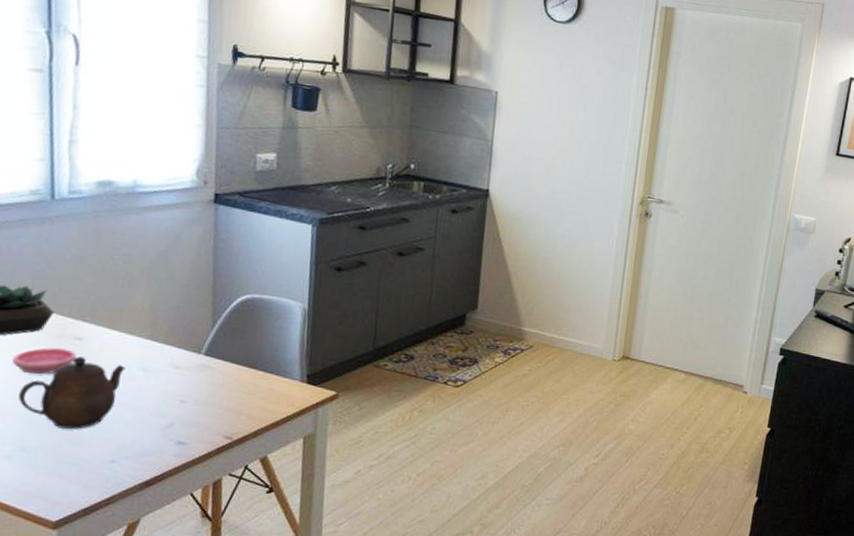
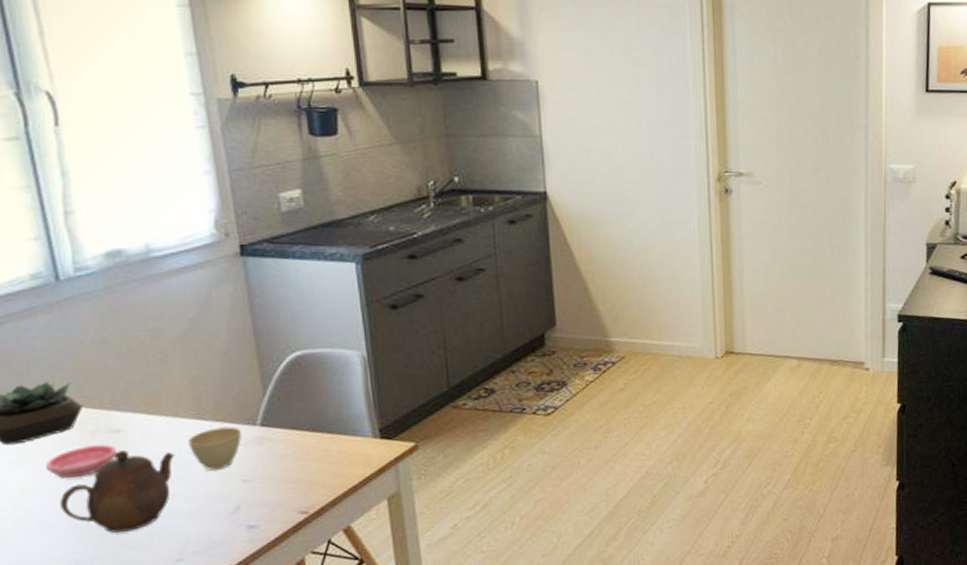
cup: none [139,350,187,388] -> present [188,426,241,471]

